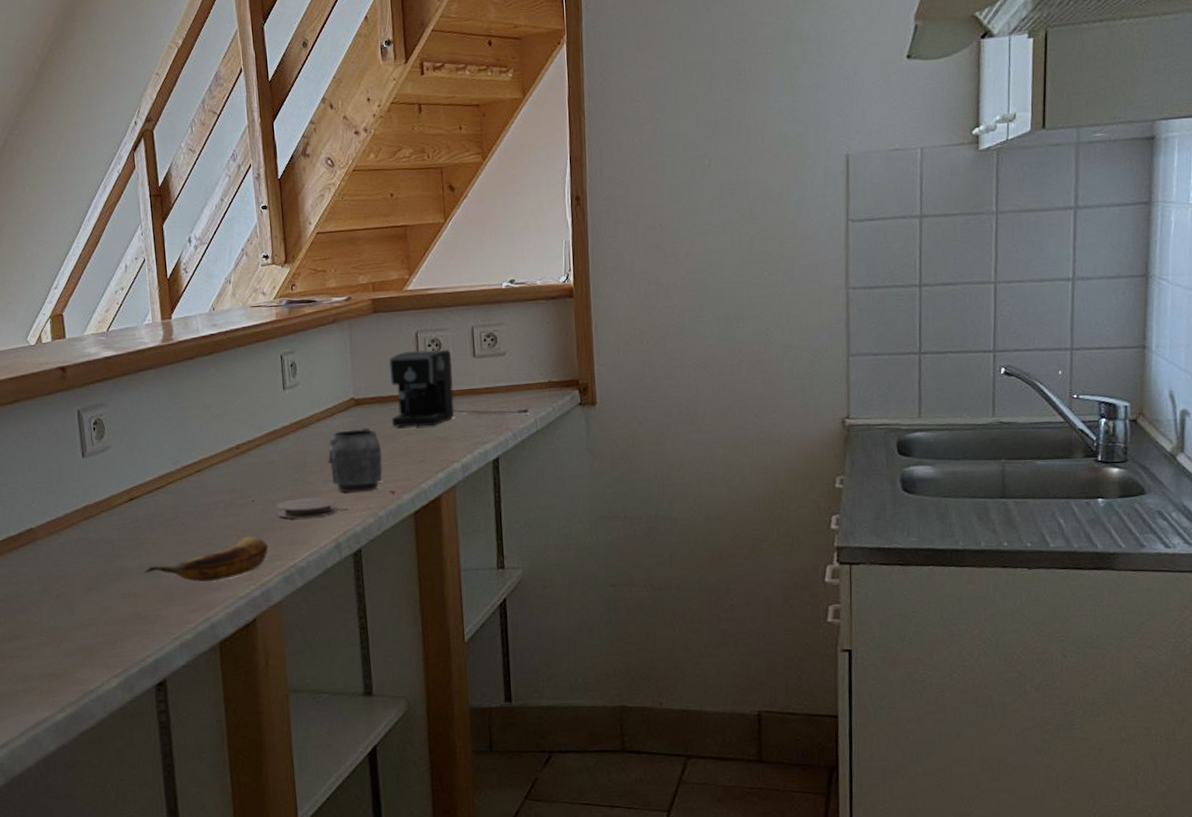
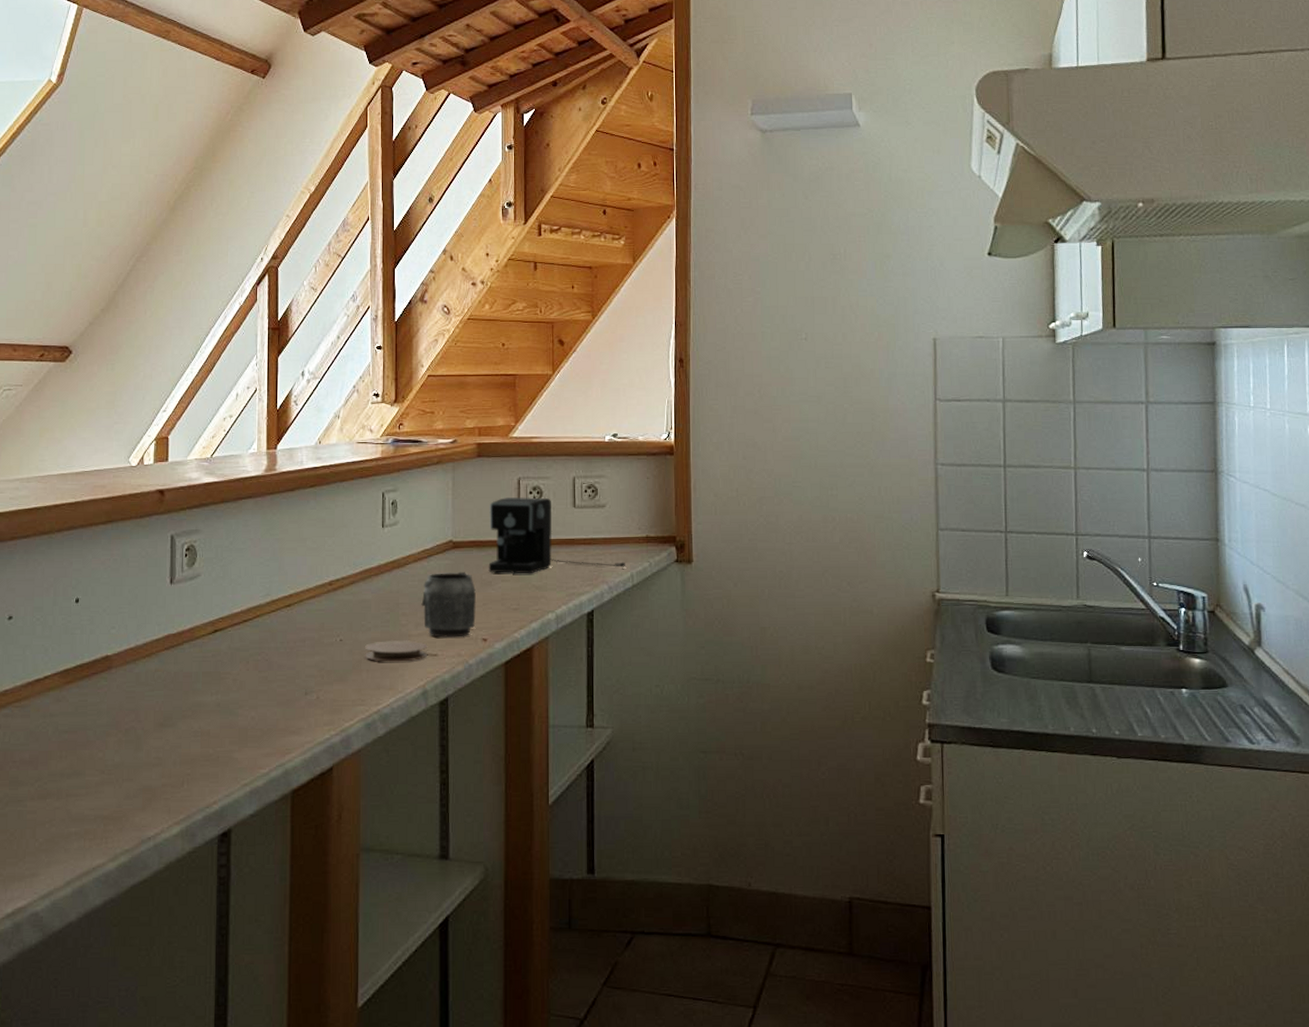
banana: present [145,536,269,582] -> none [221,677,353,724]

